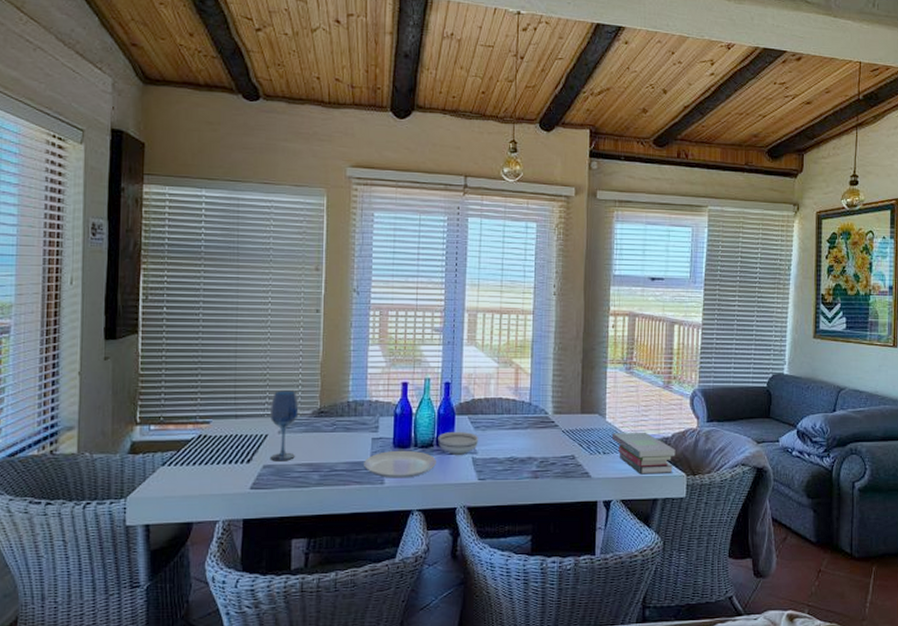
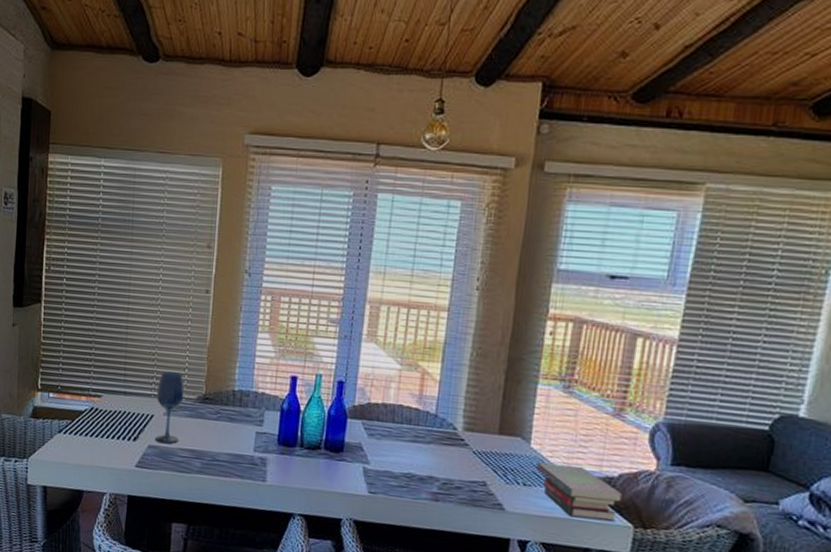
plate: present [364,450,436,478] -> none [246,447,323,480]
bowl: present [438,431,479,455] -> none [326,436,373,463]

